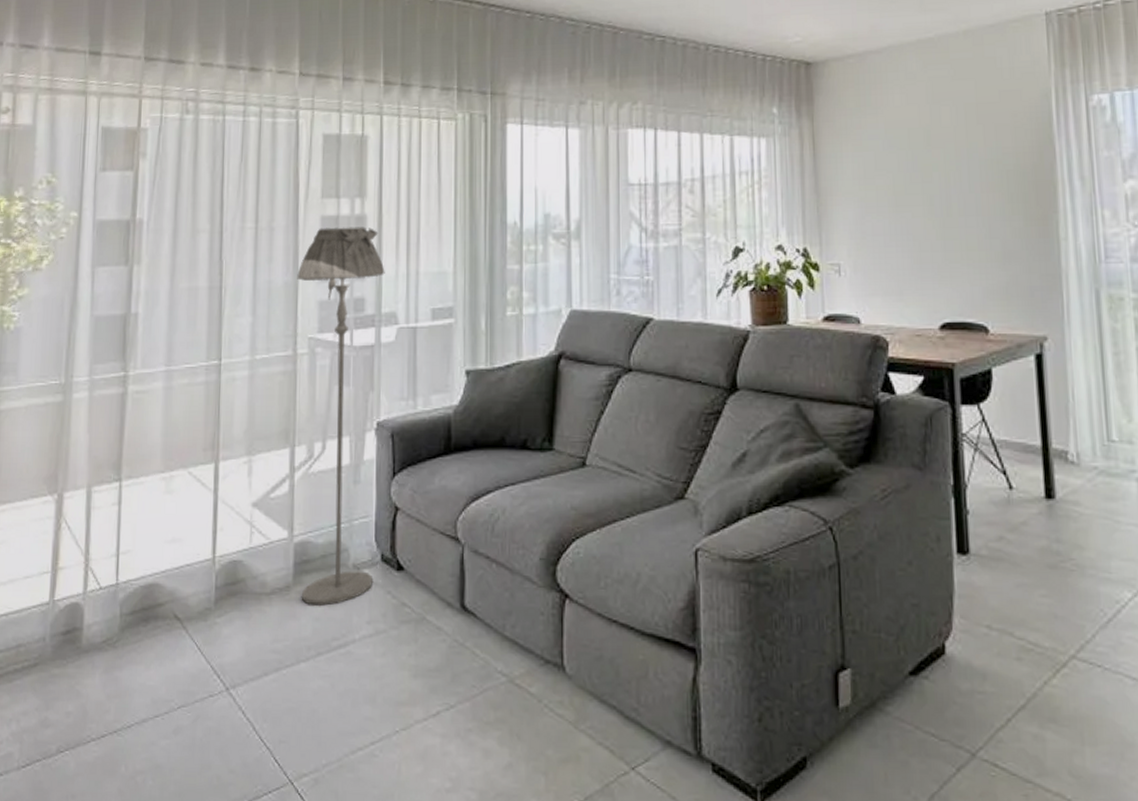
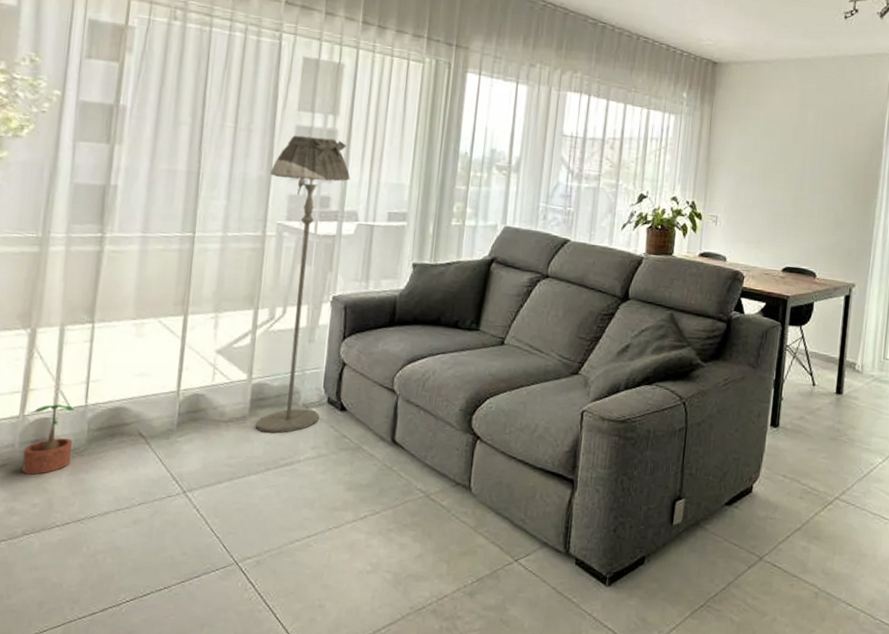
potted plant: none [54,584,108,676] -> present [22,404,77,476]

